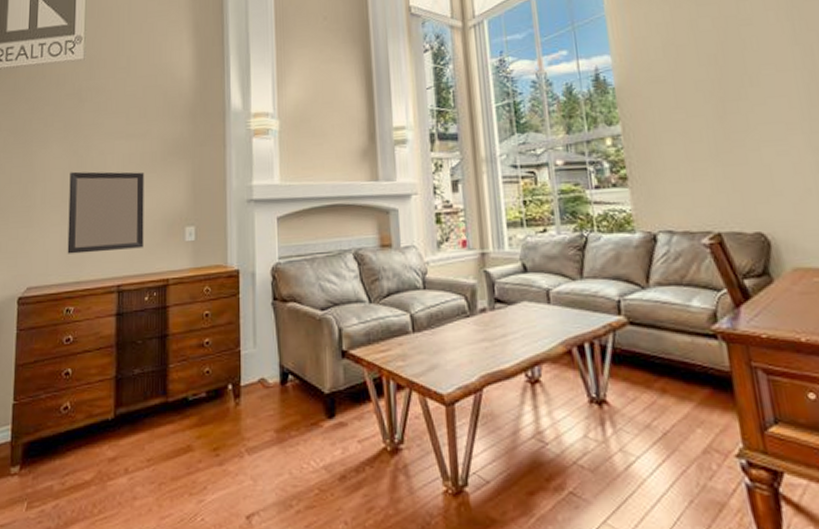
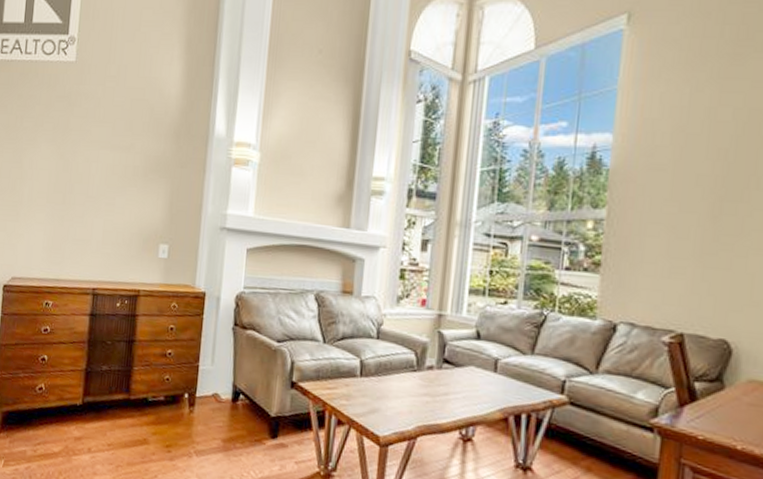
home mirror: present [67,171,144,254] -> none [49,174,126,258]

